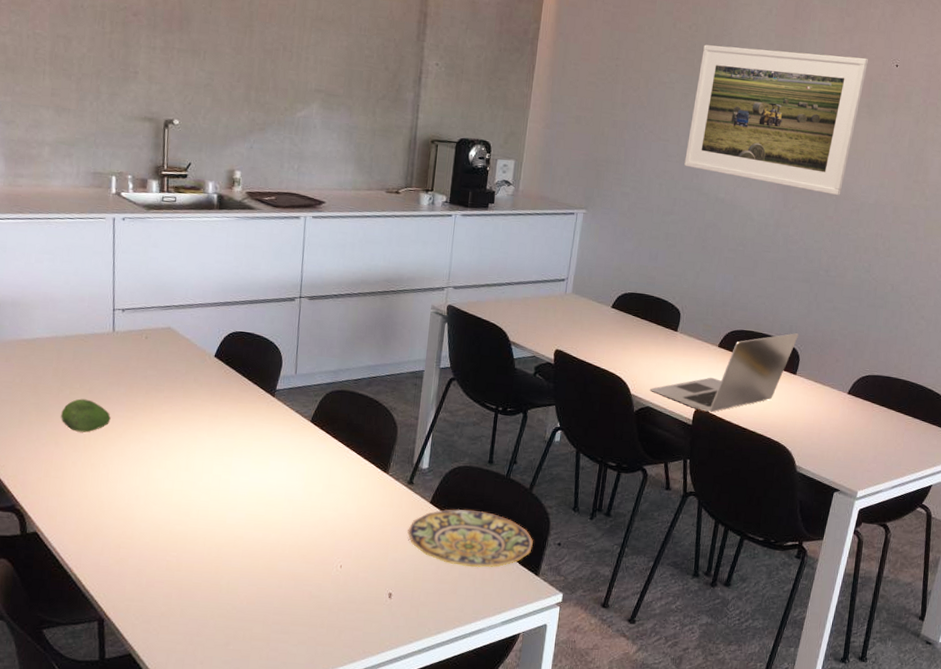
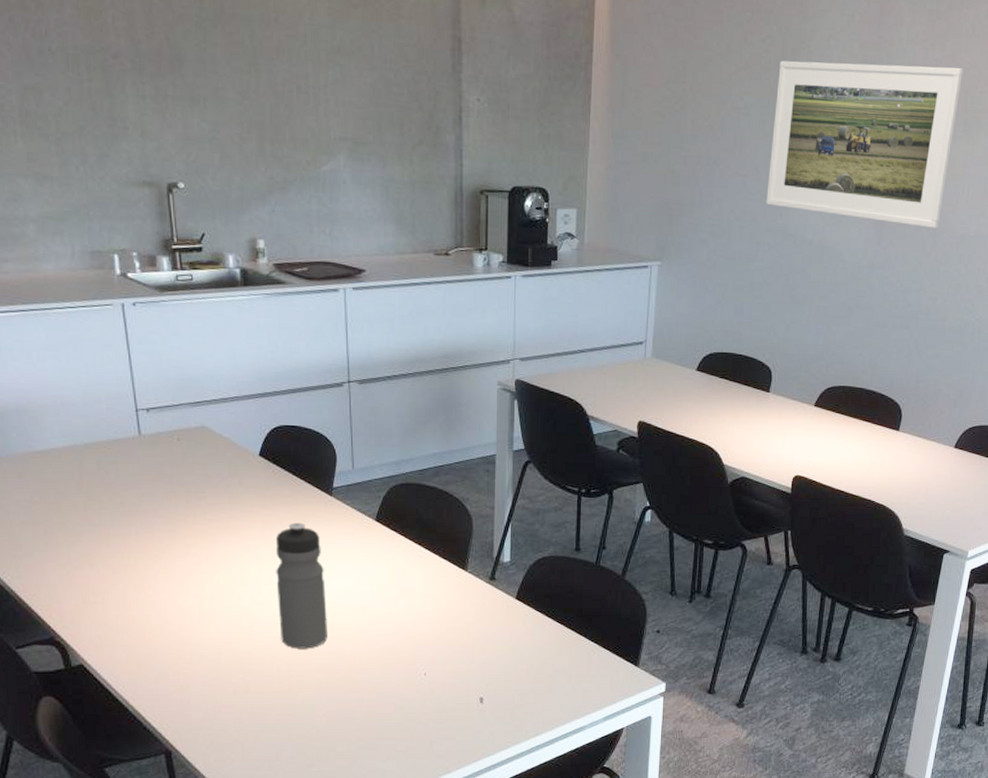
fruit: present [61,398,111,433] -> none [92,513,150,551]
water bottle: none [214,418,260,534] -> present [275,522,327,649]
plate: present [407,509,534,567] -> none [494,602,631,662]
laptop: present [650,333,799,412] -> none [744,385,900,478]

